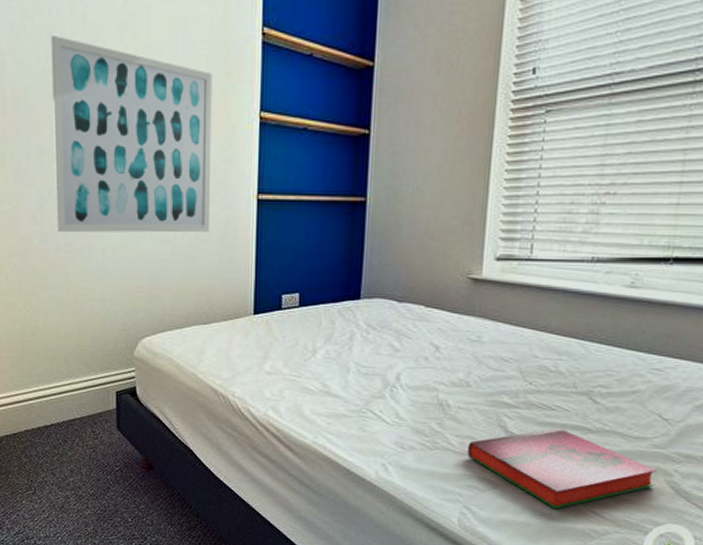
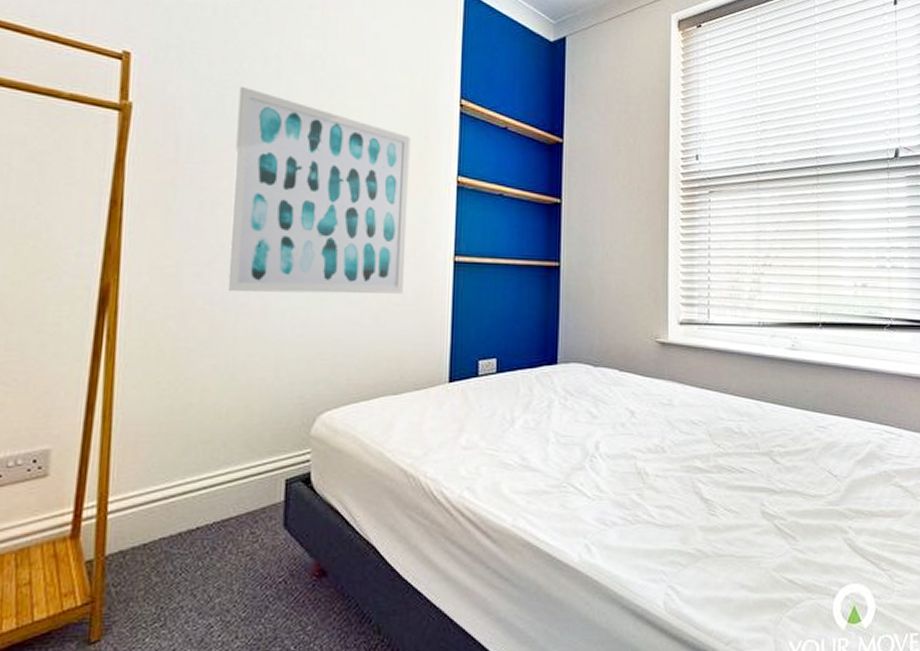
hardback book: present [467,428,657,509] -> none [667,491,835,580]

